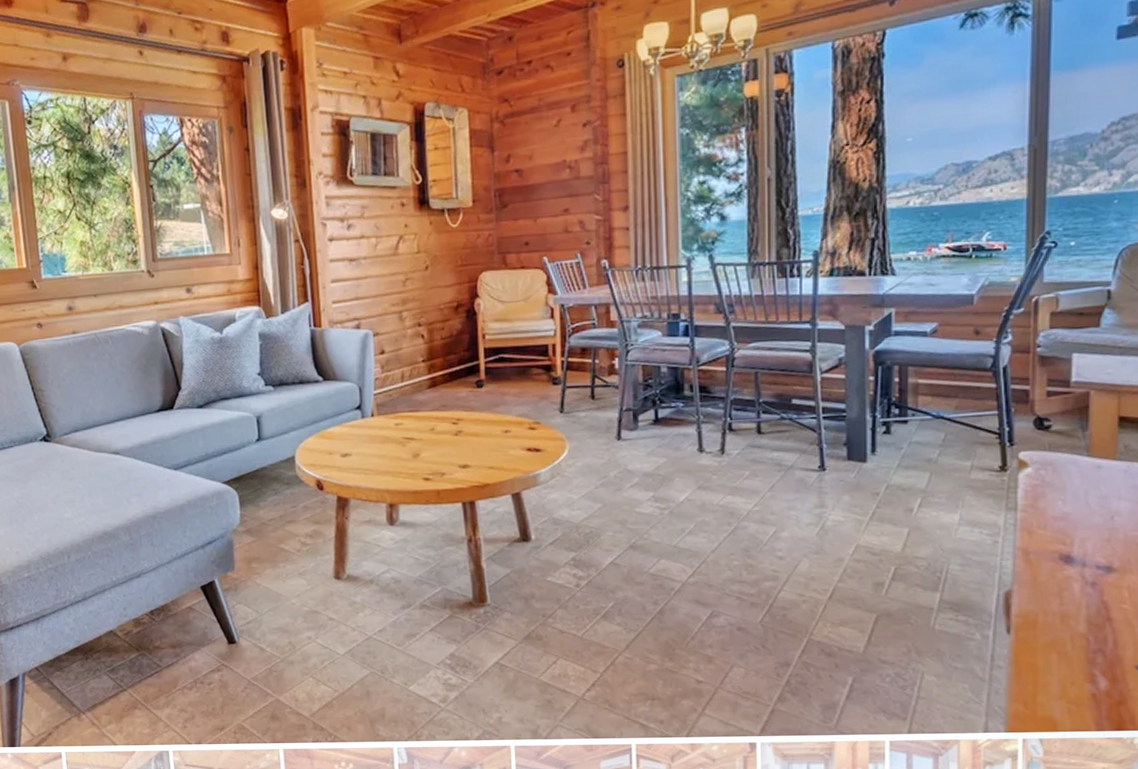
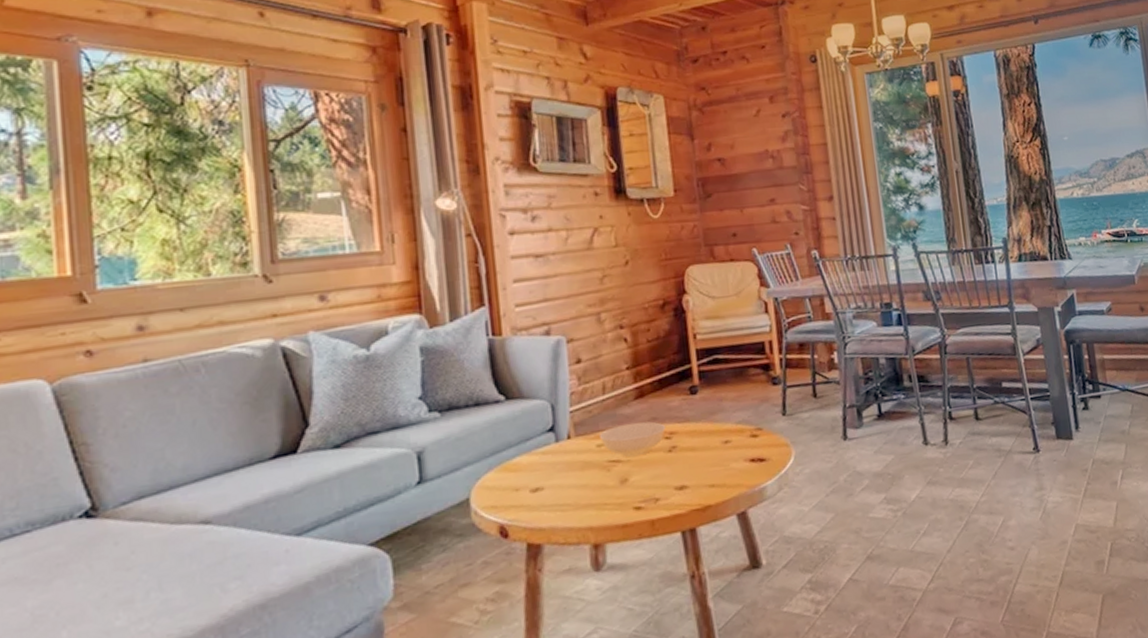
bowl: none [397,407,454,437] -> present [598,421,667,458]

